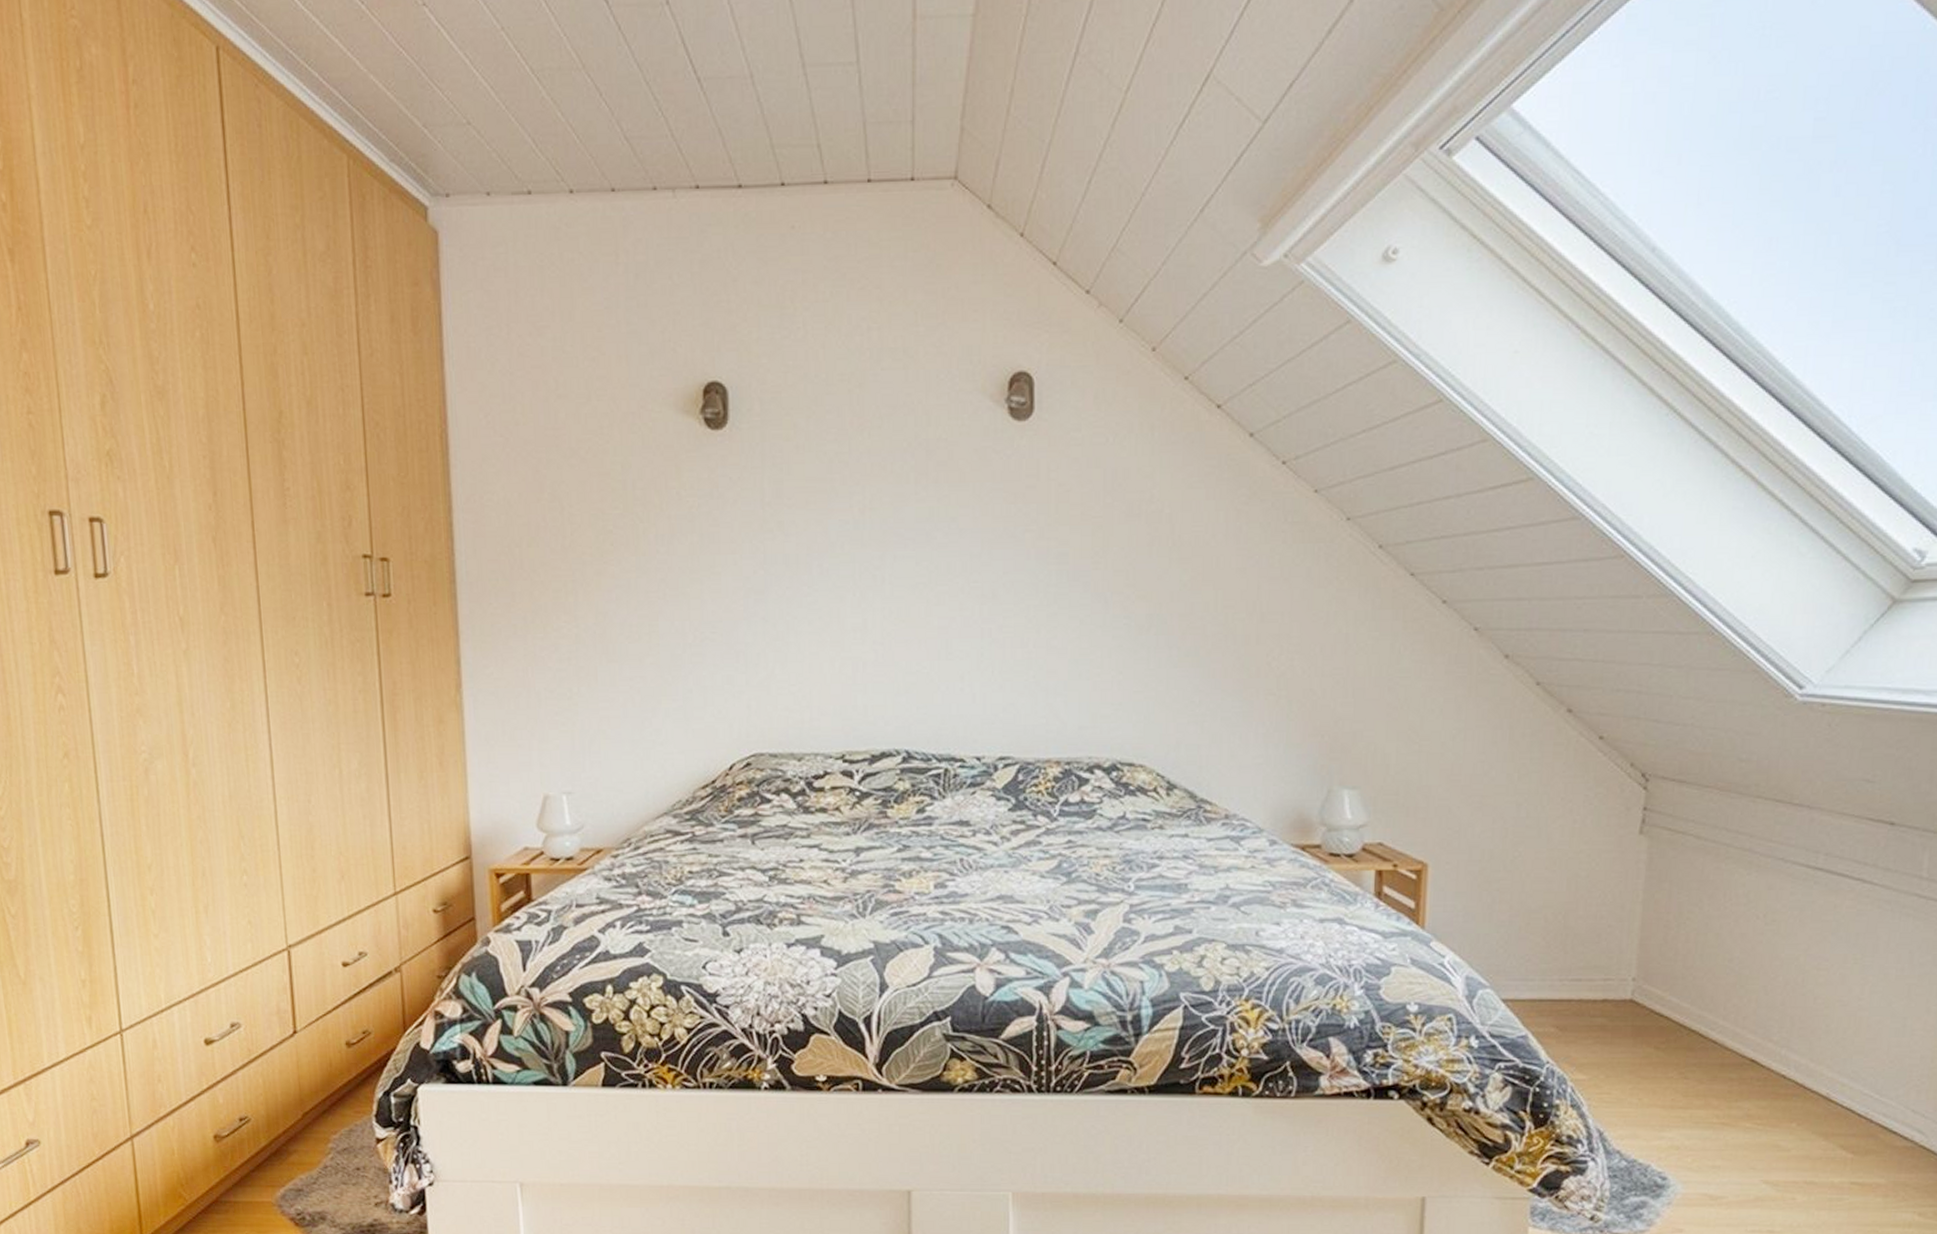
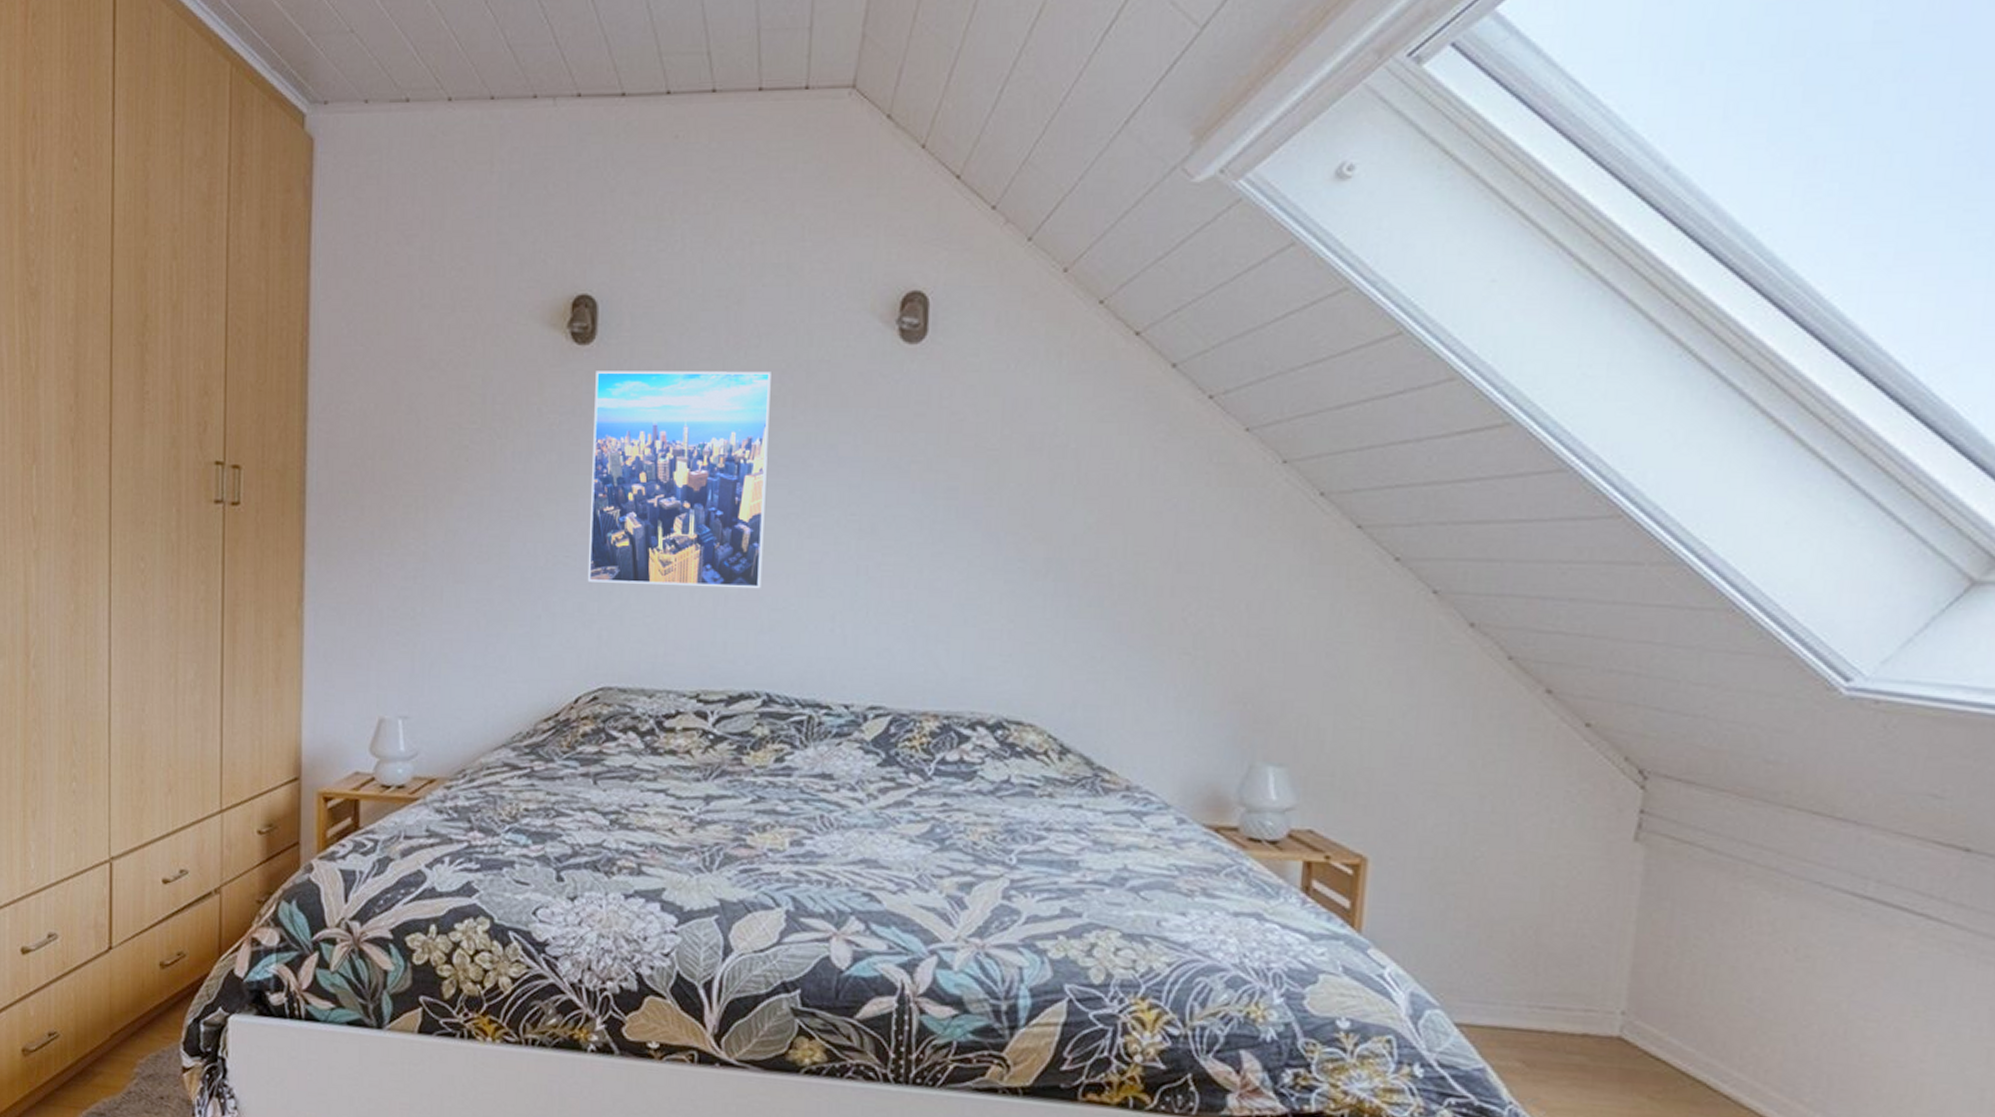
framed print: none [730,451,896,656] -> present [587,371,771,589]

